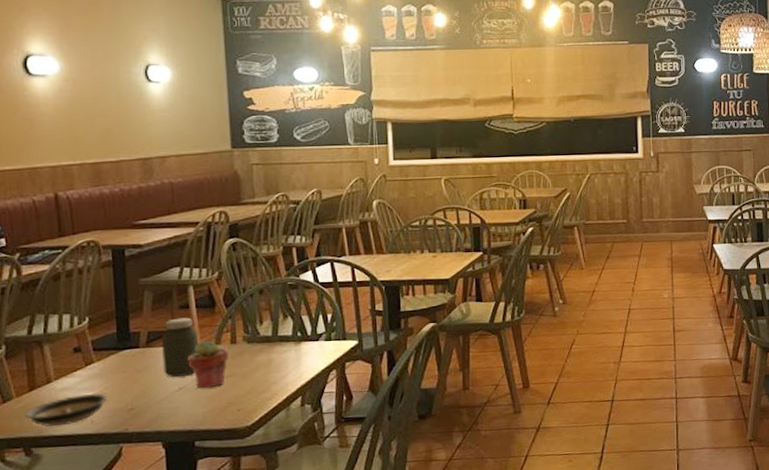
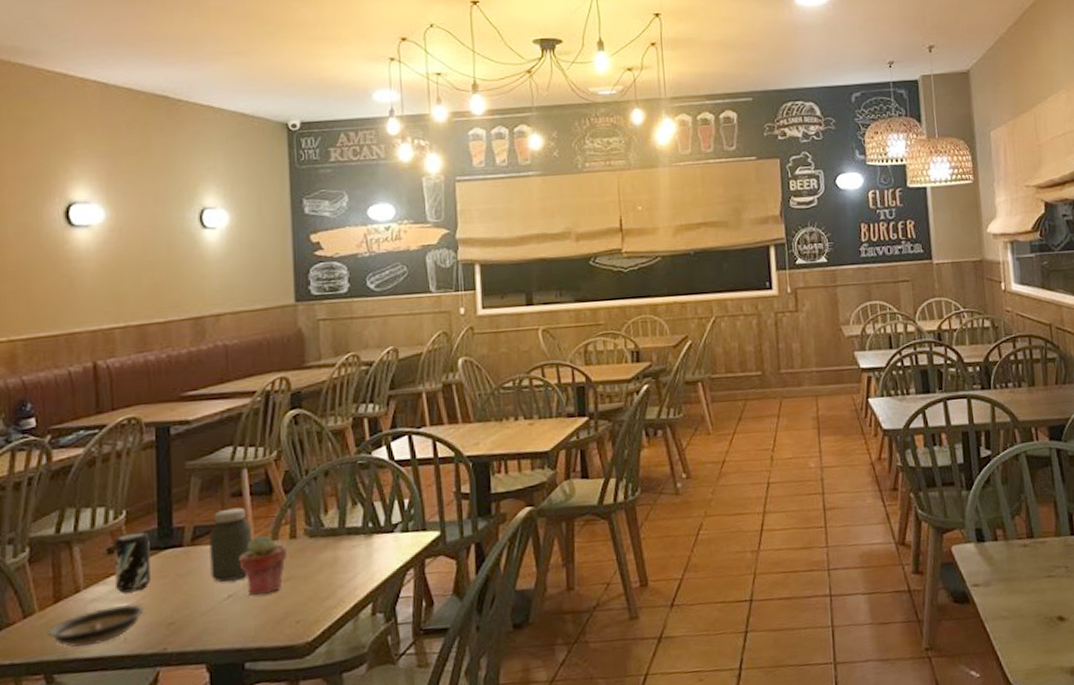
beverage can: none [79,334,112,384] -> present [114,530,151,593]

